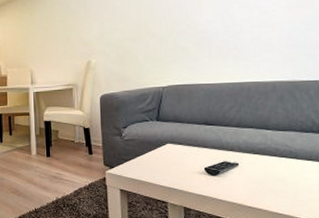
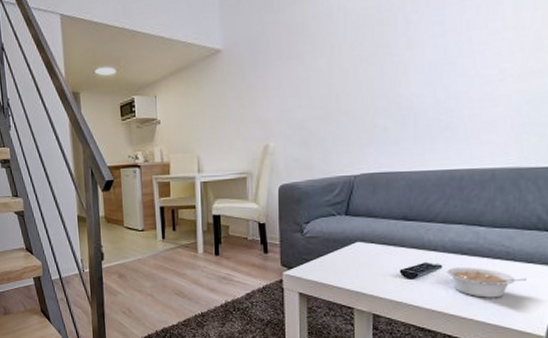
legume: none [243,164,308,191] -> present [446,267,527,298]

